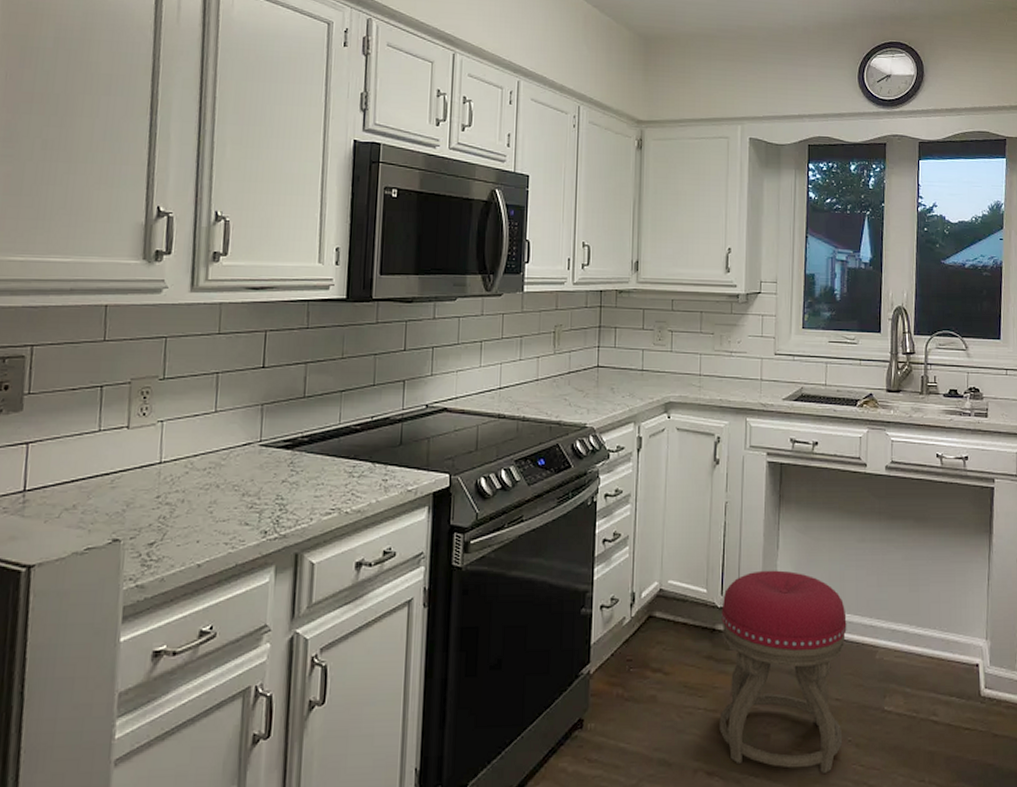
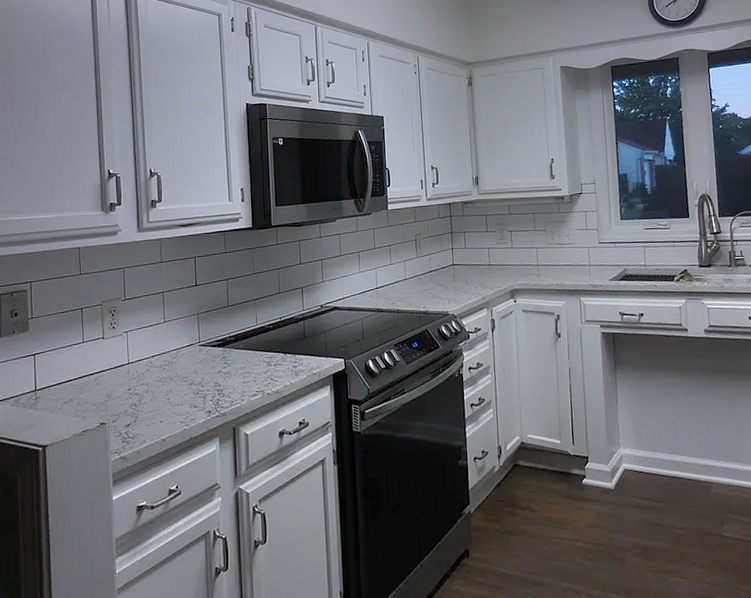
stool: present [719,570,847,775] -> none [574,422,689,591]

